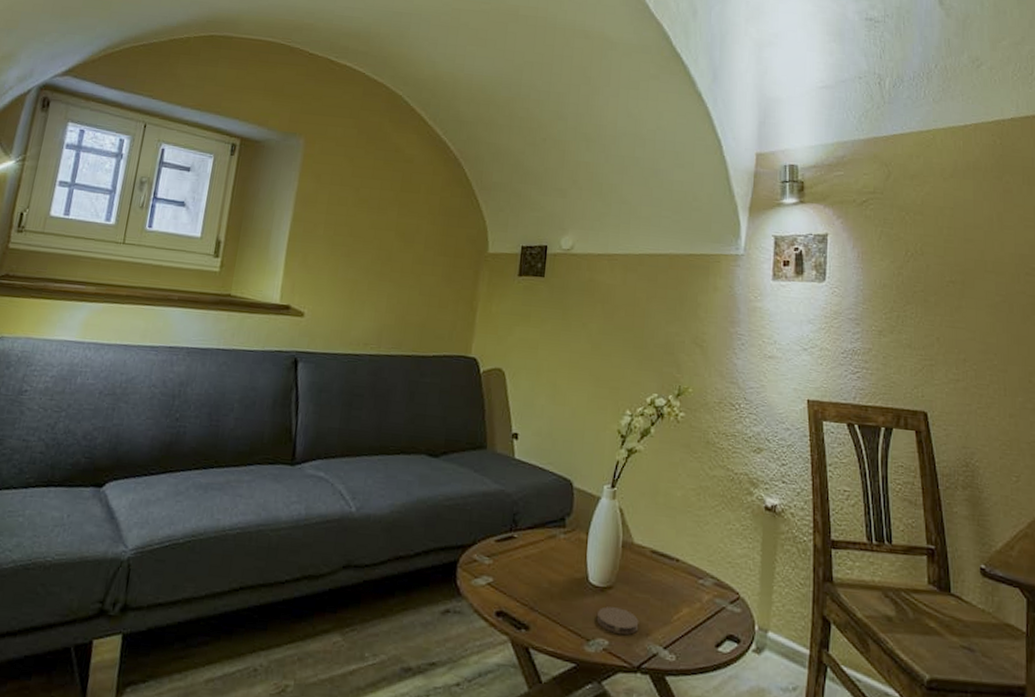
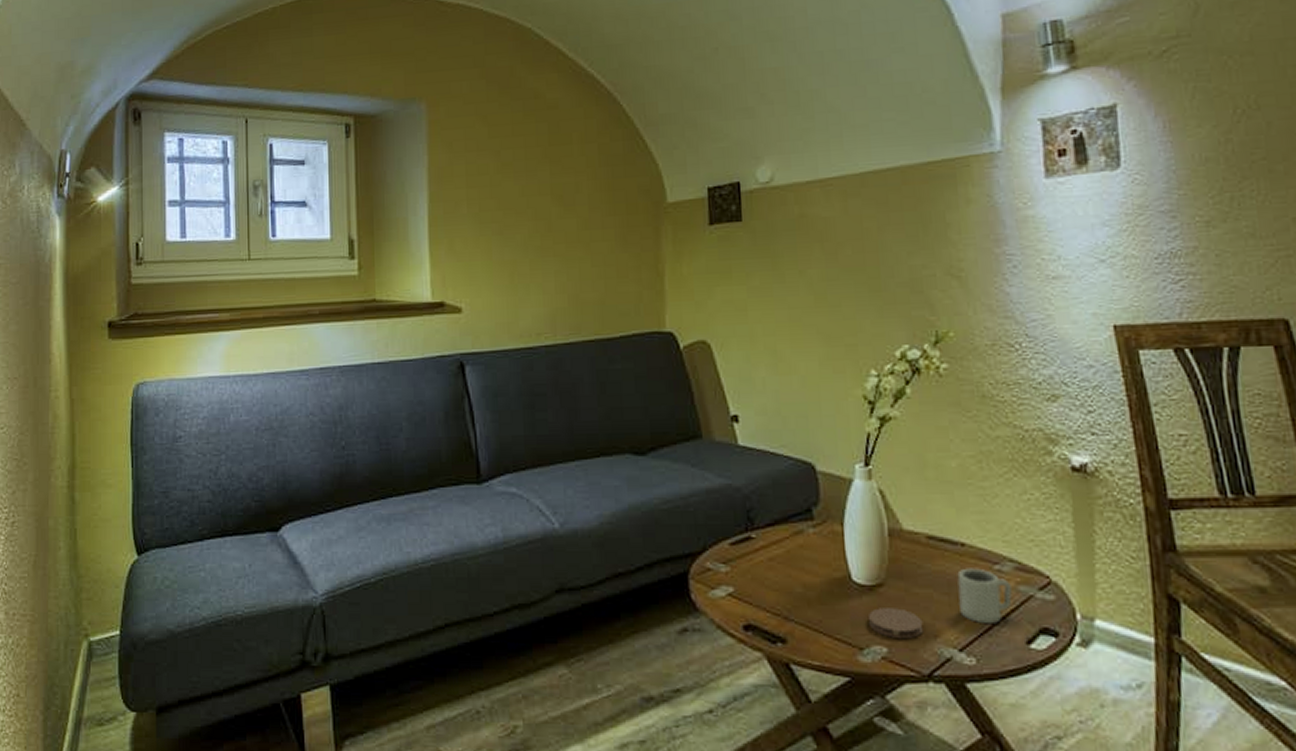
cup: none [669,580,710,629] -> present [957,568,1013,625]

